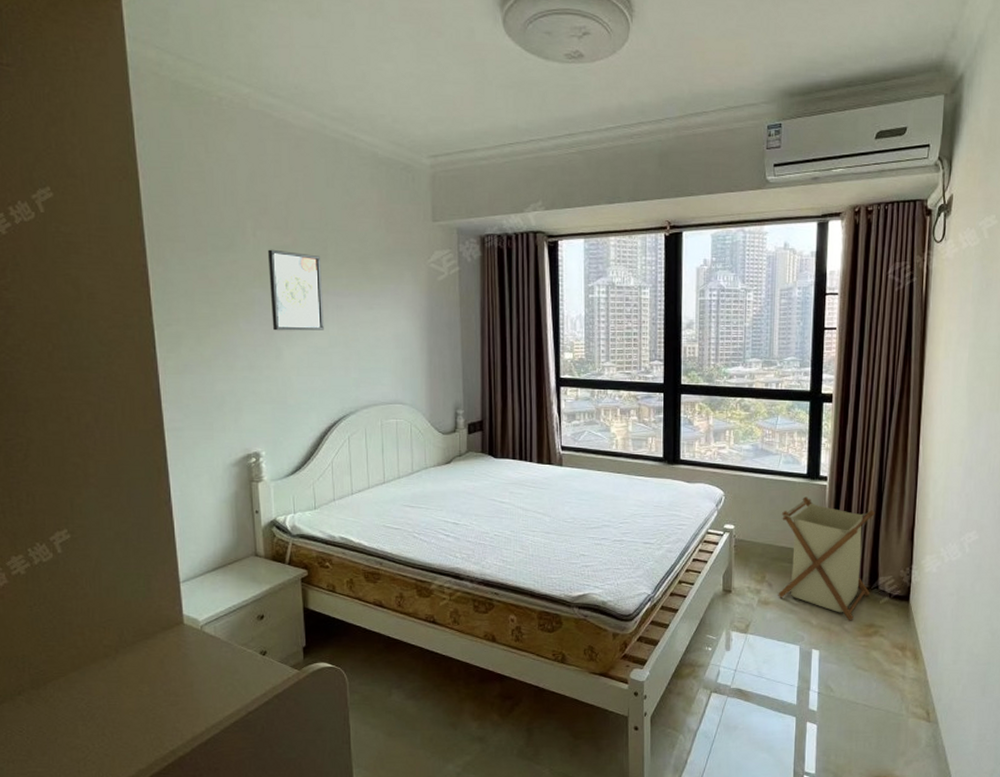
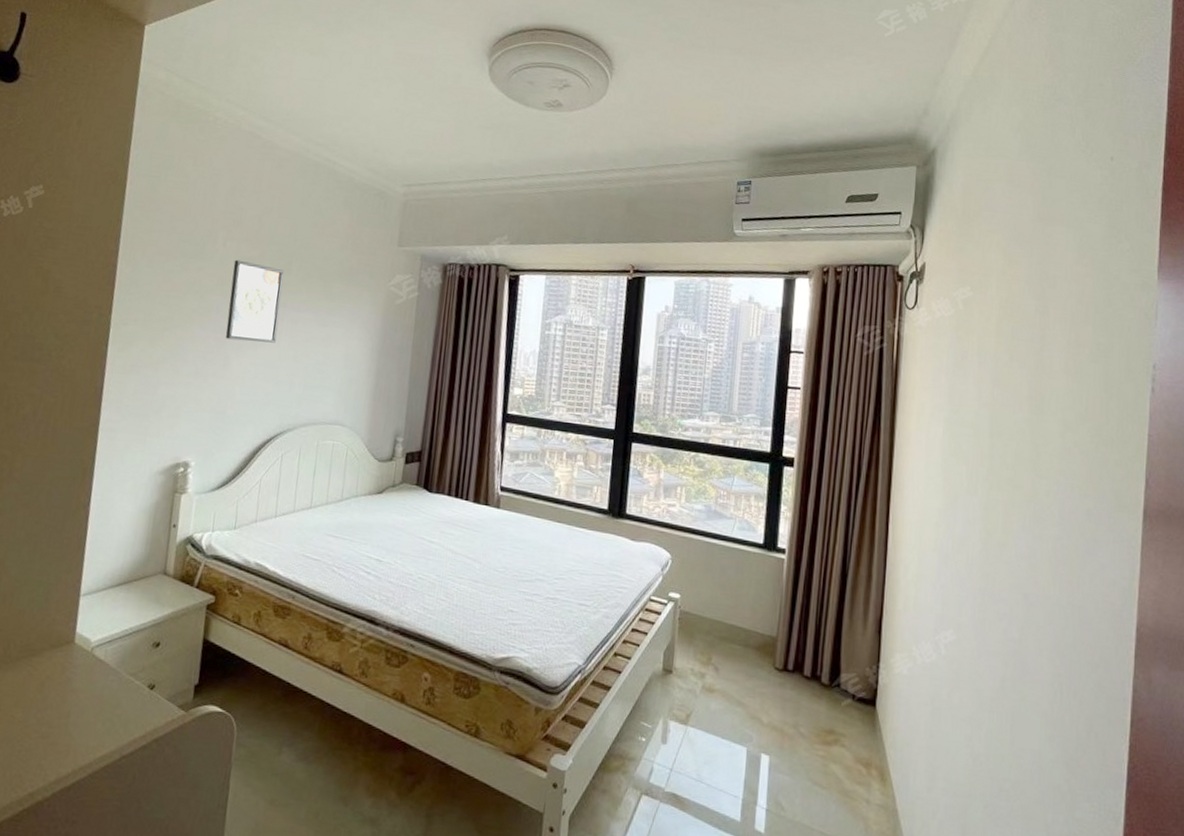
laundry basket: present [778,497,875,621] -> none [725,569,838,724]

